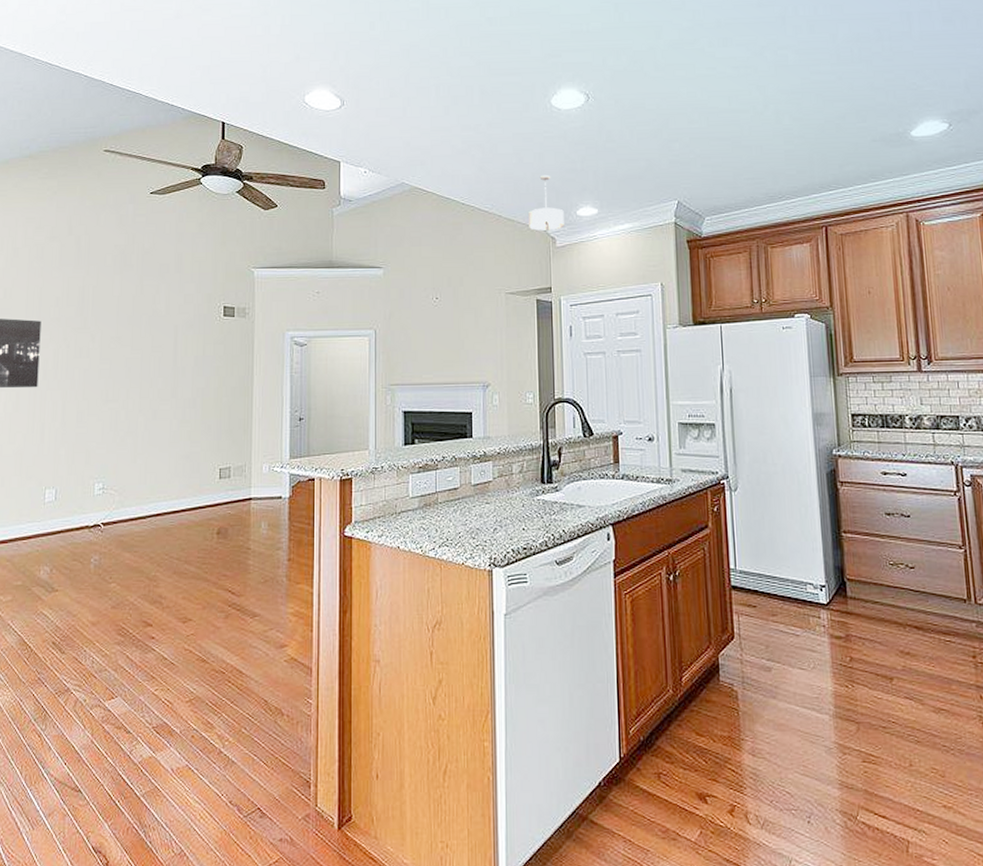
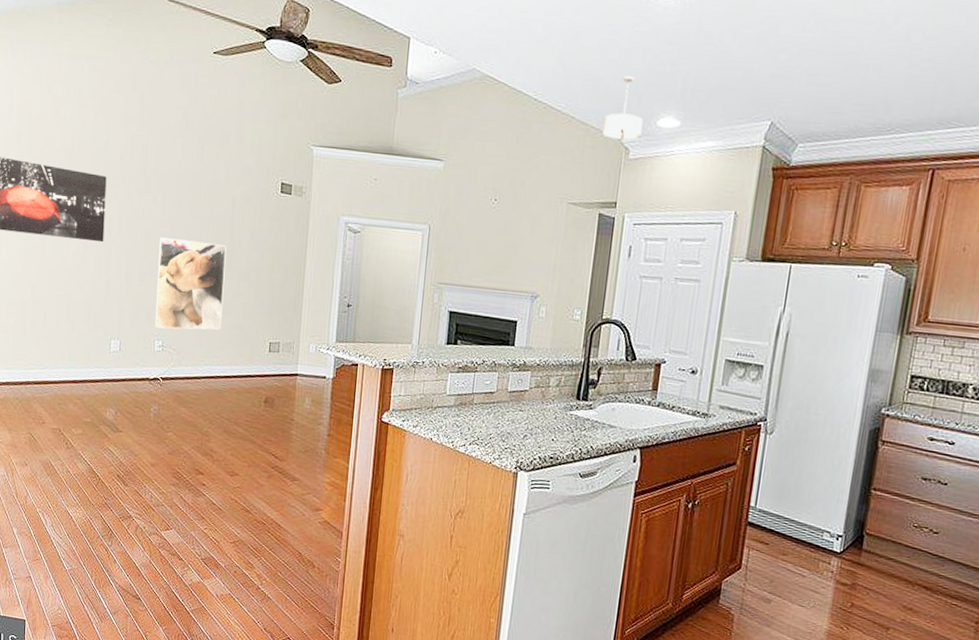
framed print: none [94,374,170,470] -> present [154,237,227,330]

